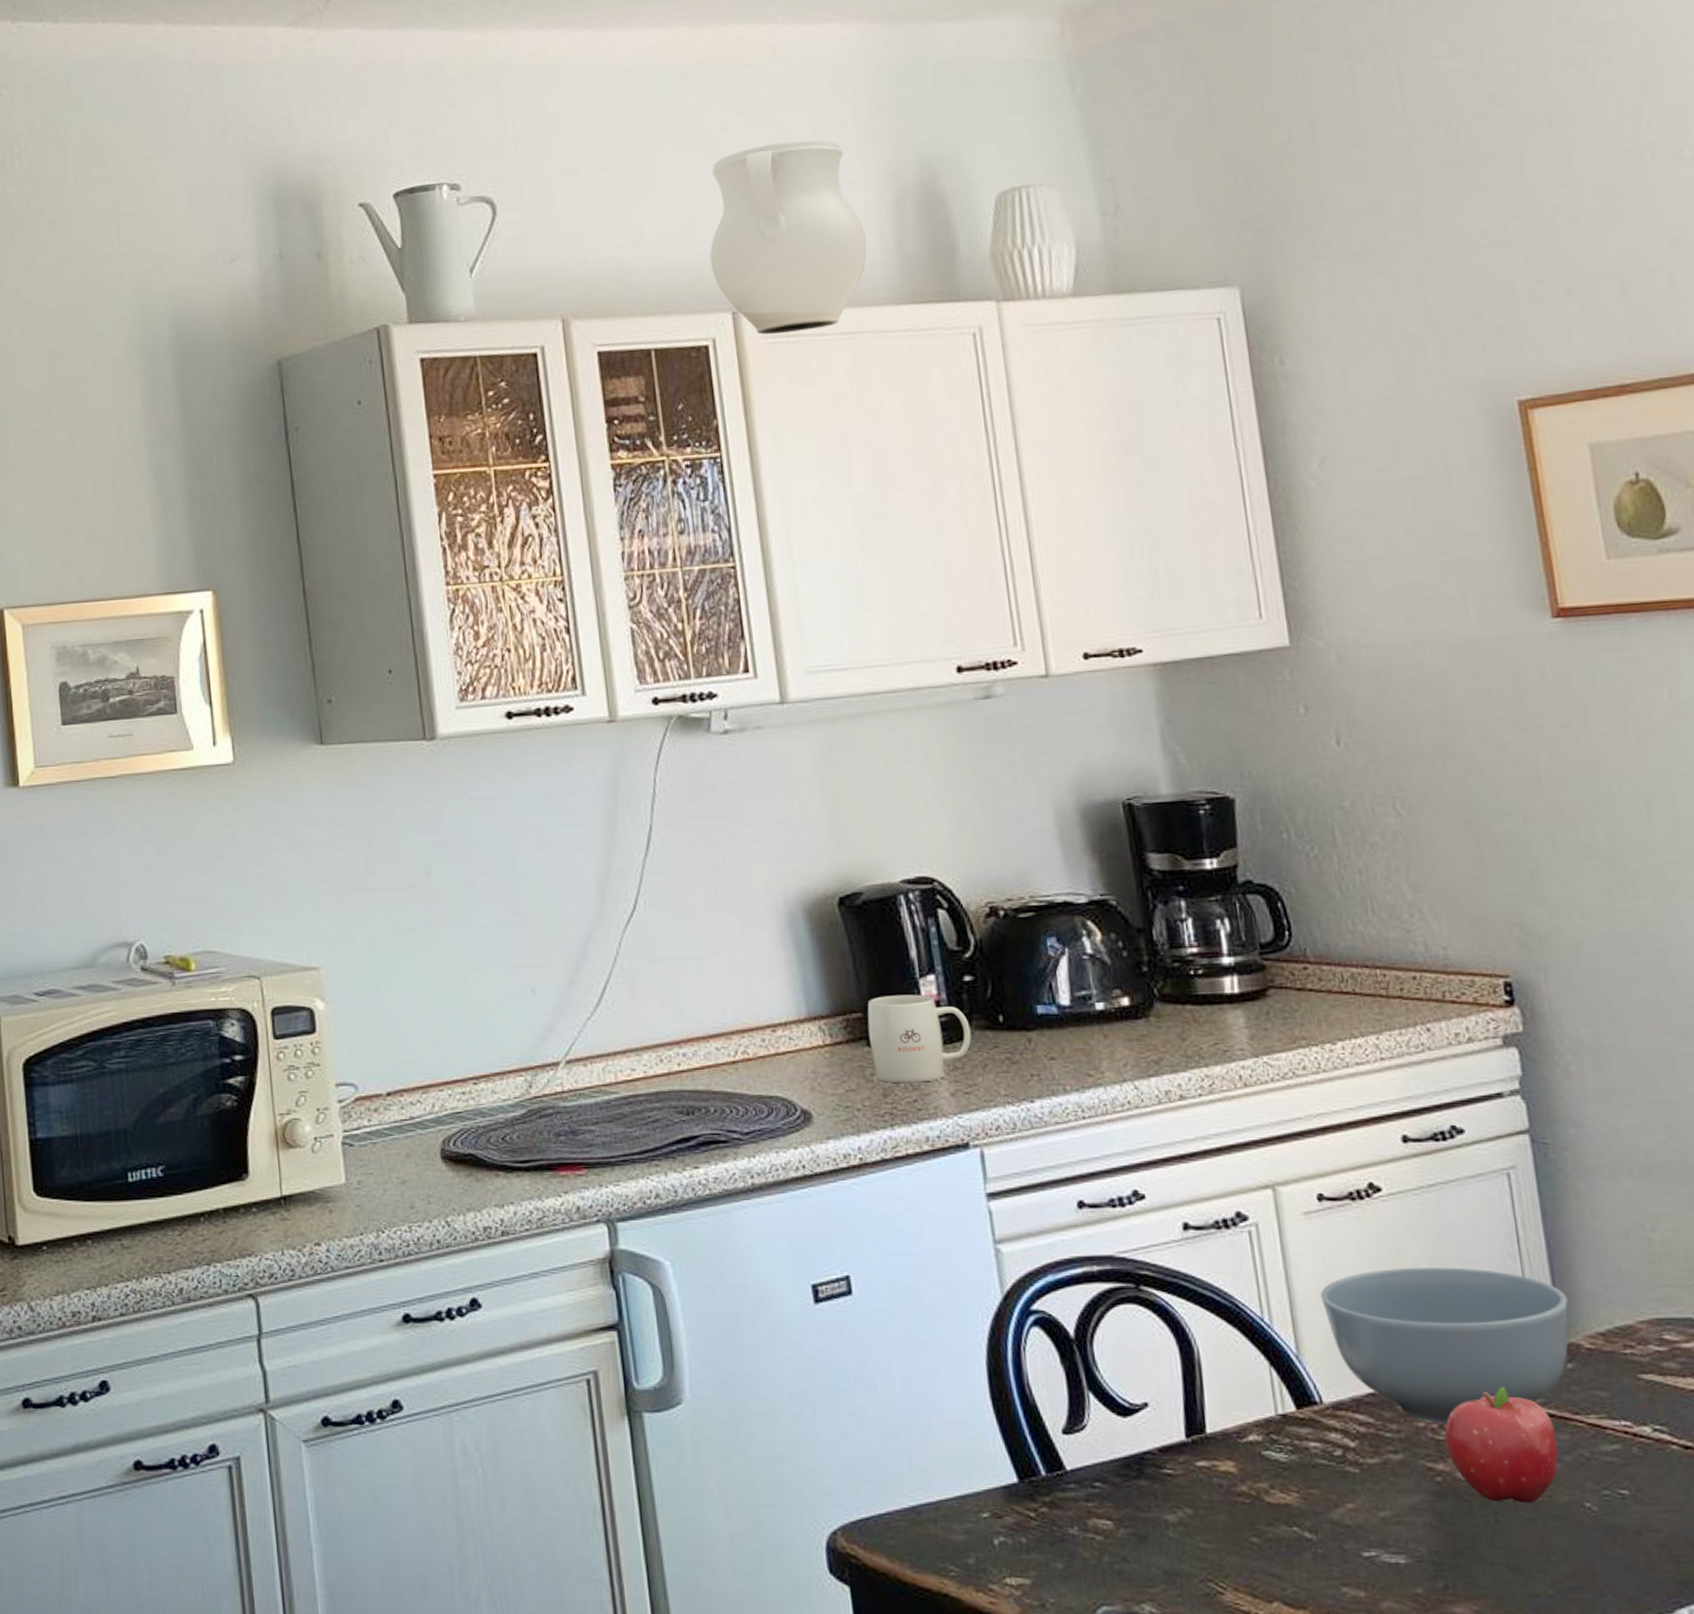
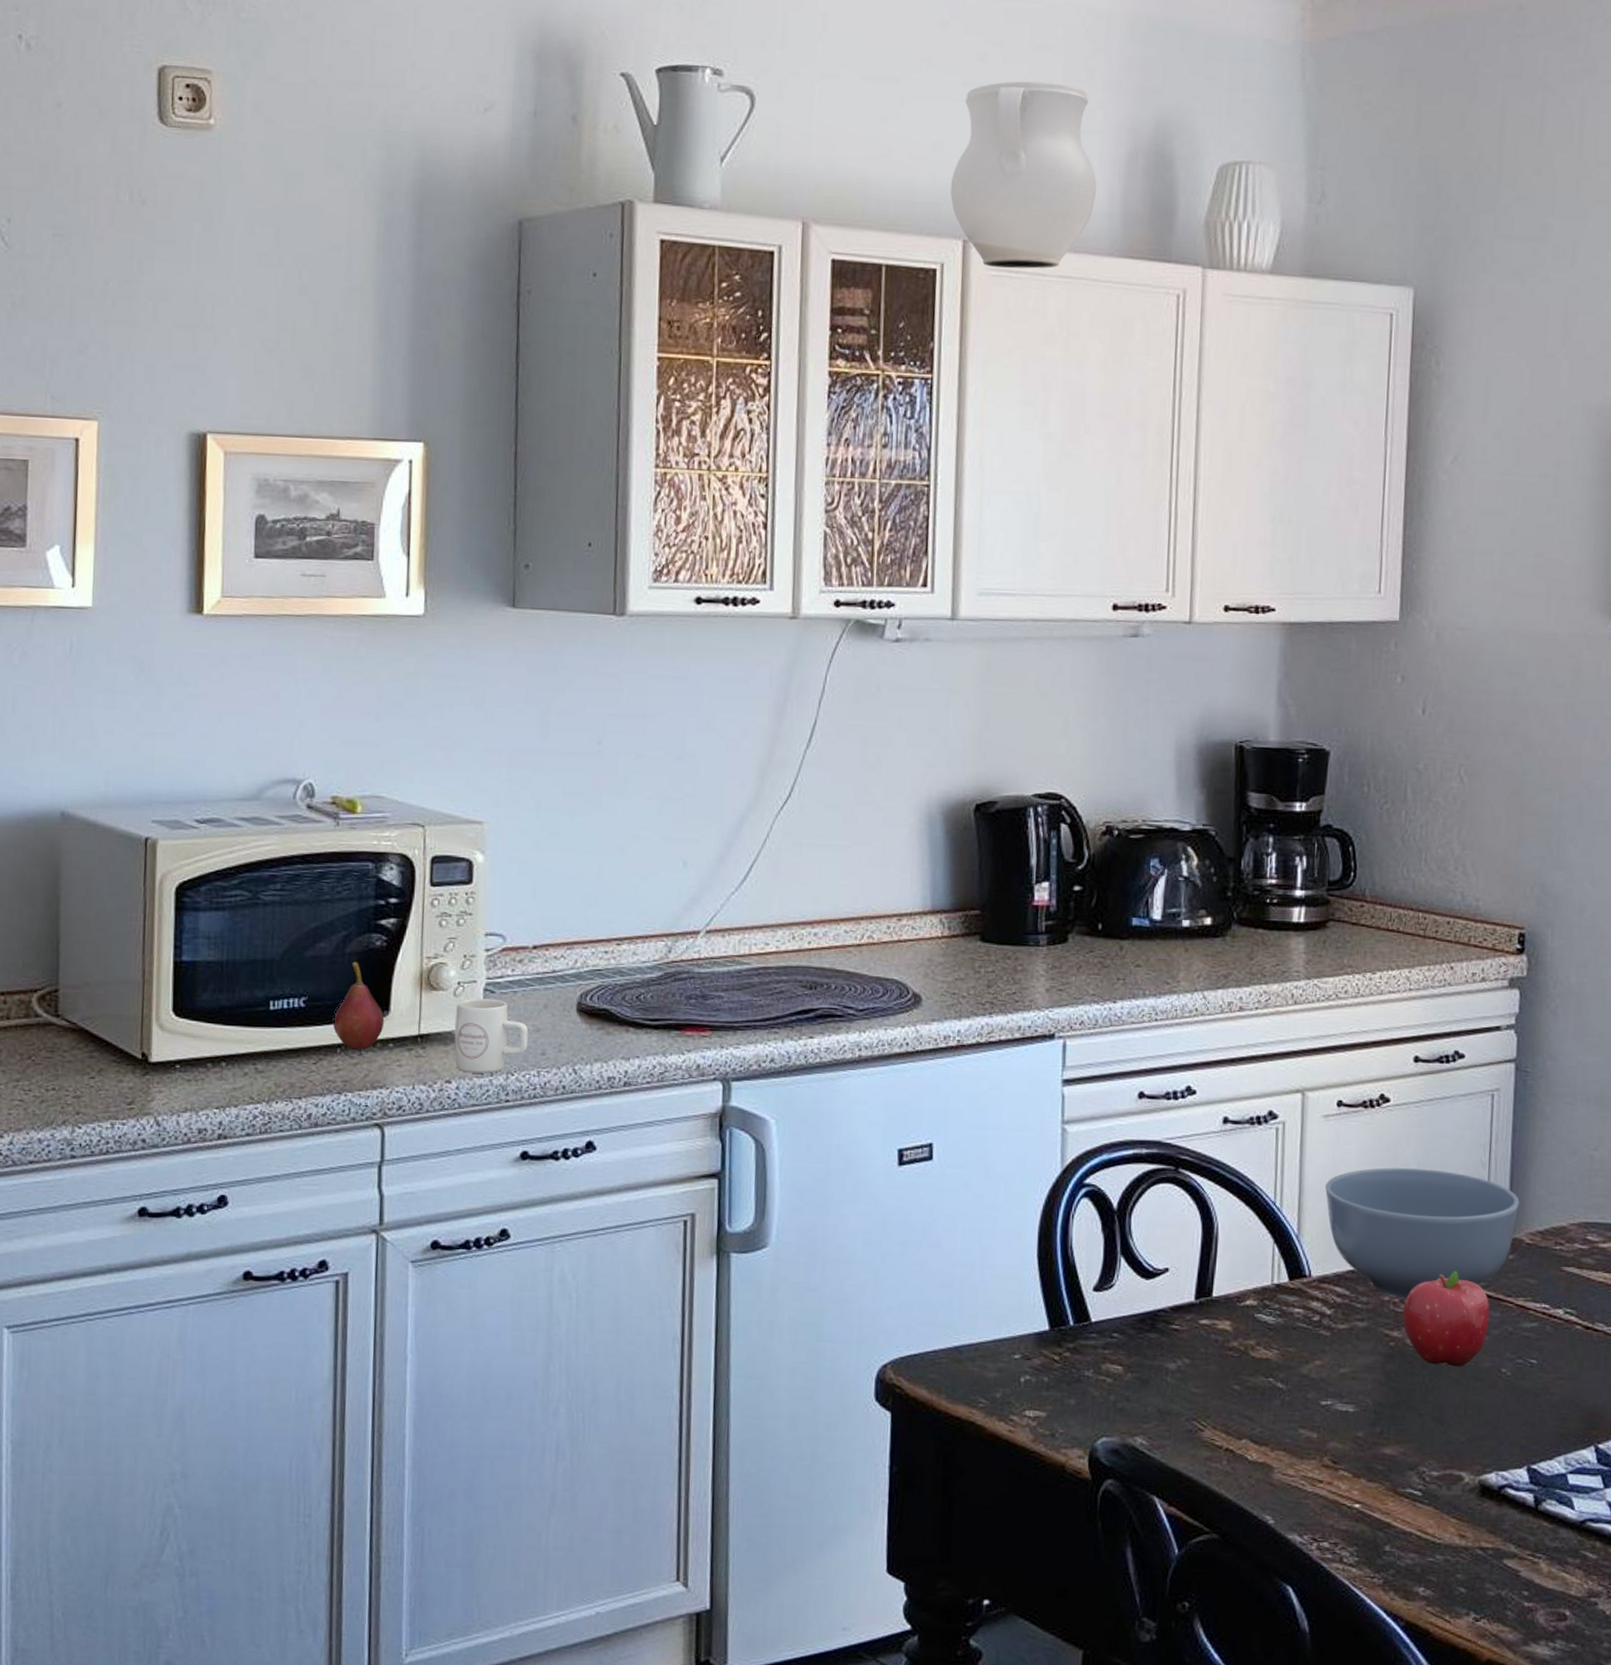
fruit: none [192,1124,245,1217] -> present [332,961,385,1050]
mug: none [315,1152,396,1234] -> present [454,998,529,1074]
mug: present [867,994,972,1084] -> none [982,897,1073,978]

